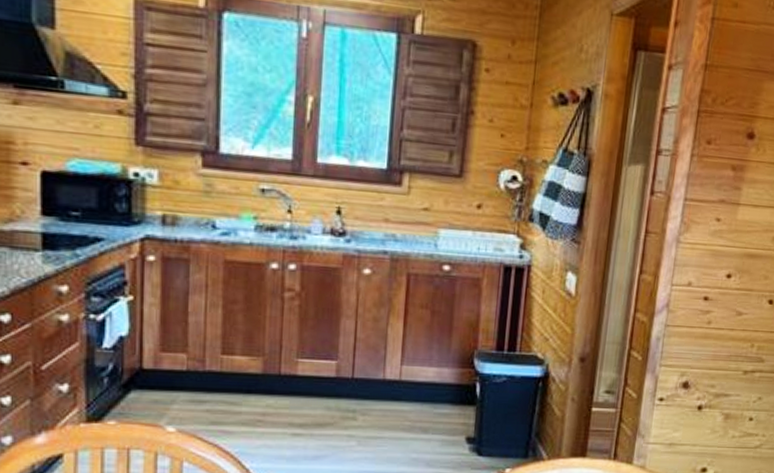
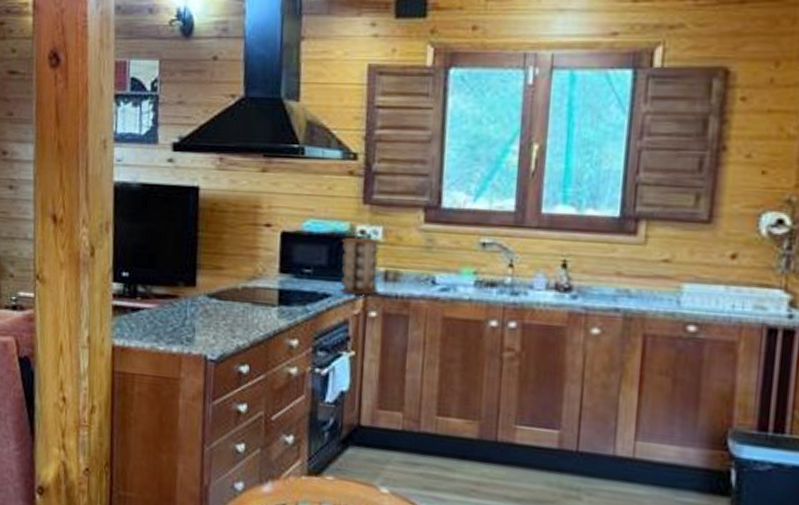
spice rack: none [112,172,156,240] -> present [339,230,381,296]

